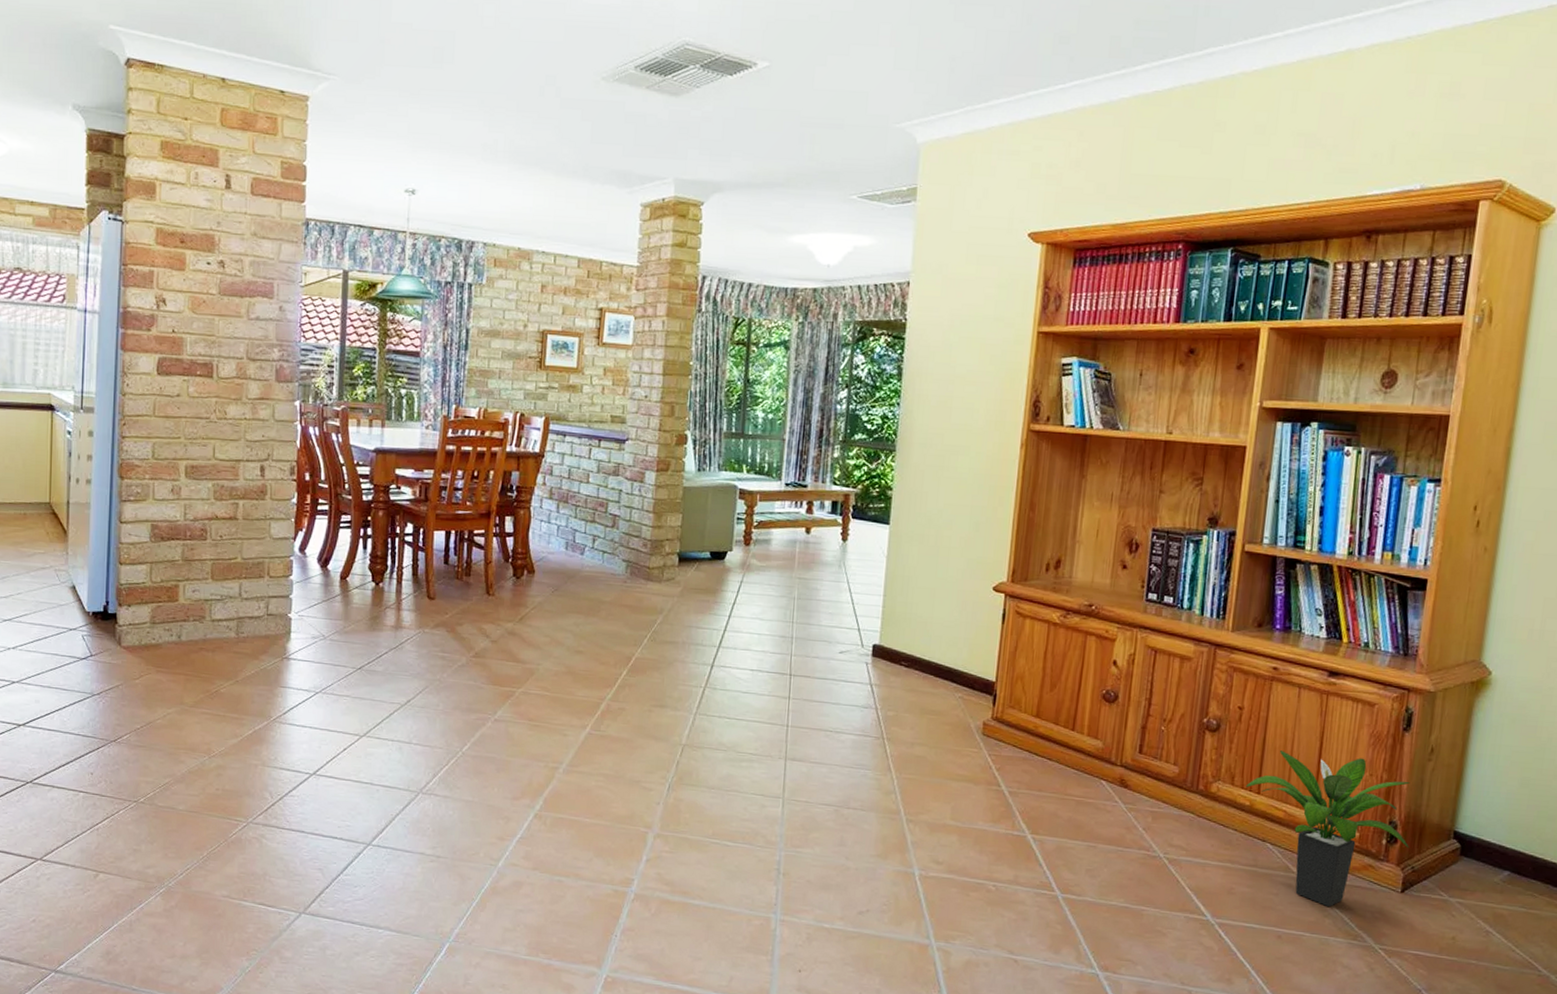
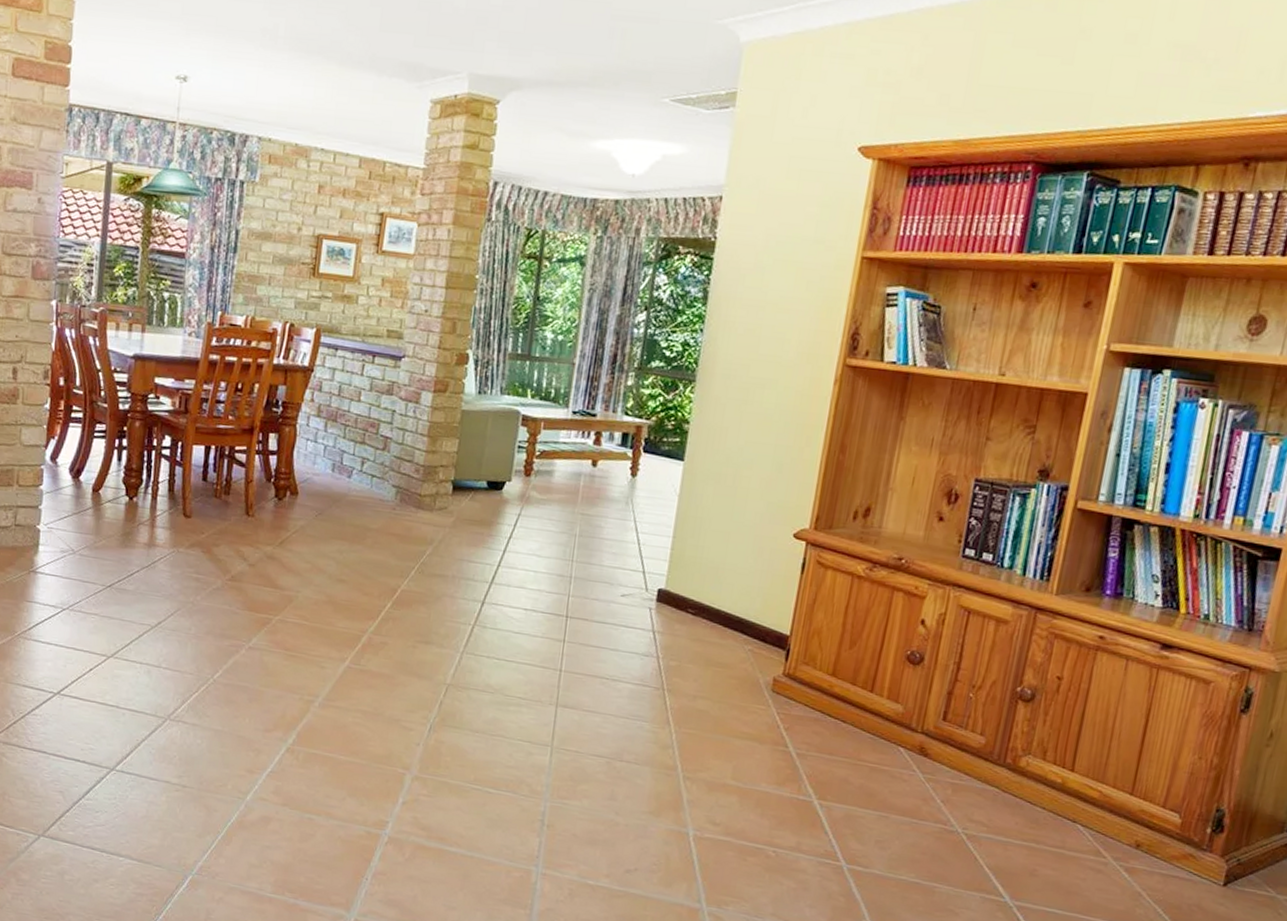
potted plant: present [1246,751,1410,907] -> none [1059,726,1244,897]

